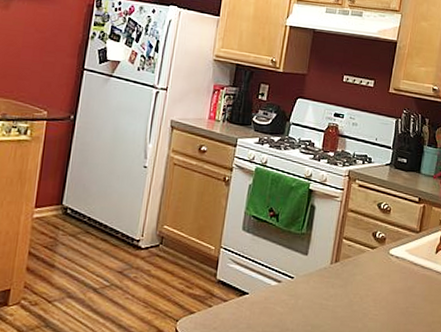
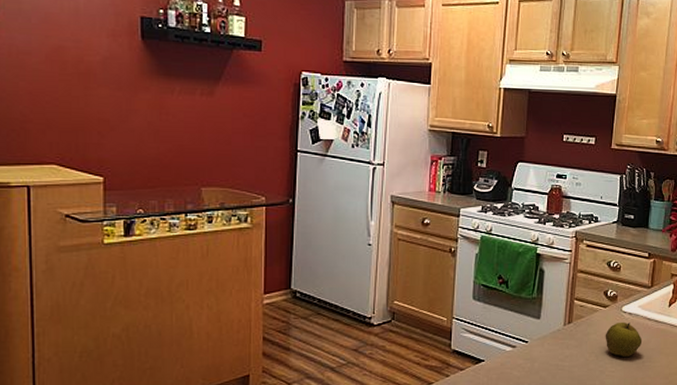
apple: none [370,264,408,301] -> present [605,321,643,357]

